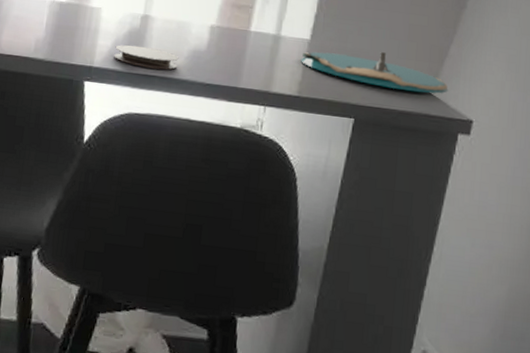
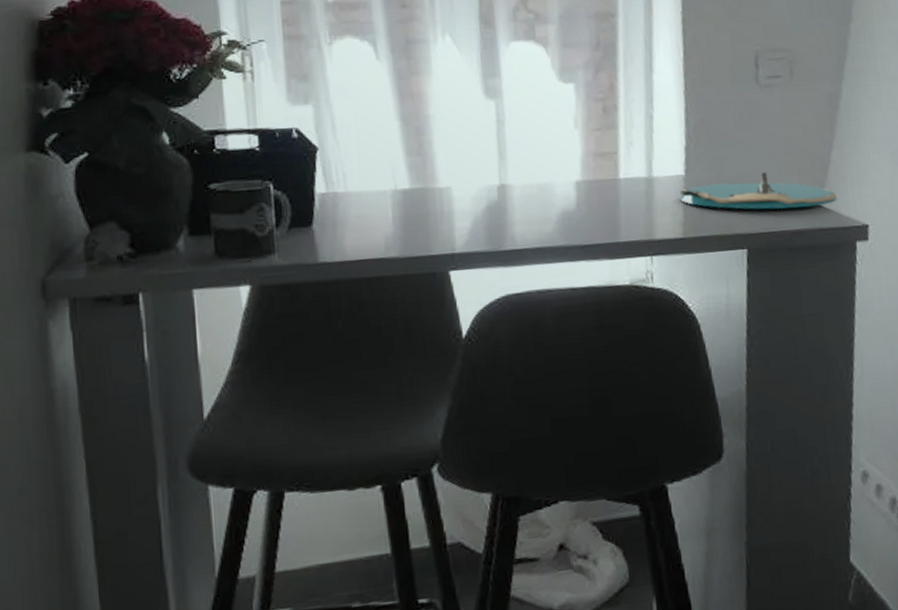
coaster: present [114,45,179,70] -> none [475,219,548,242]

